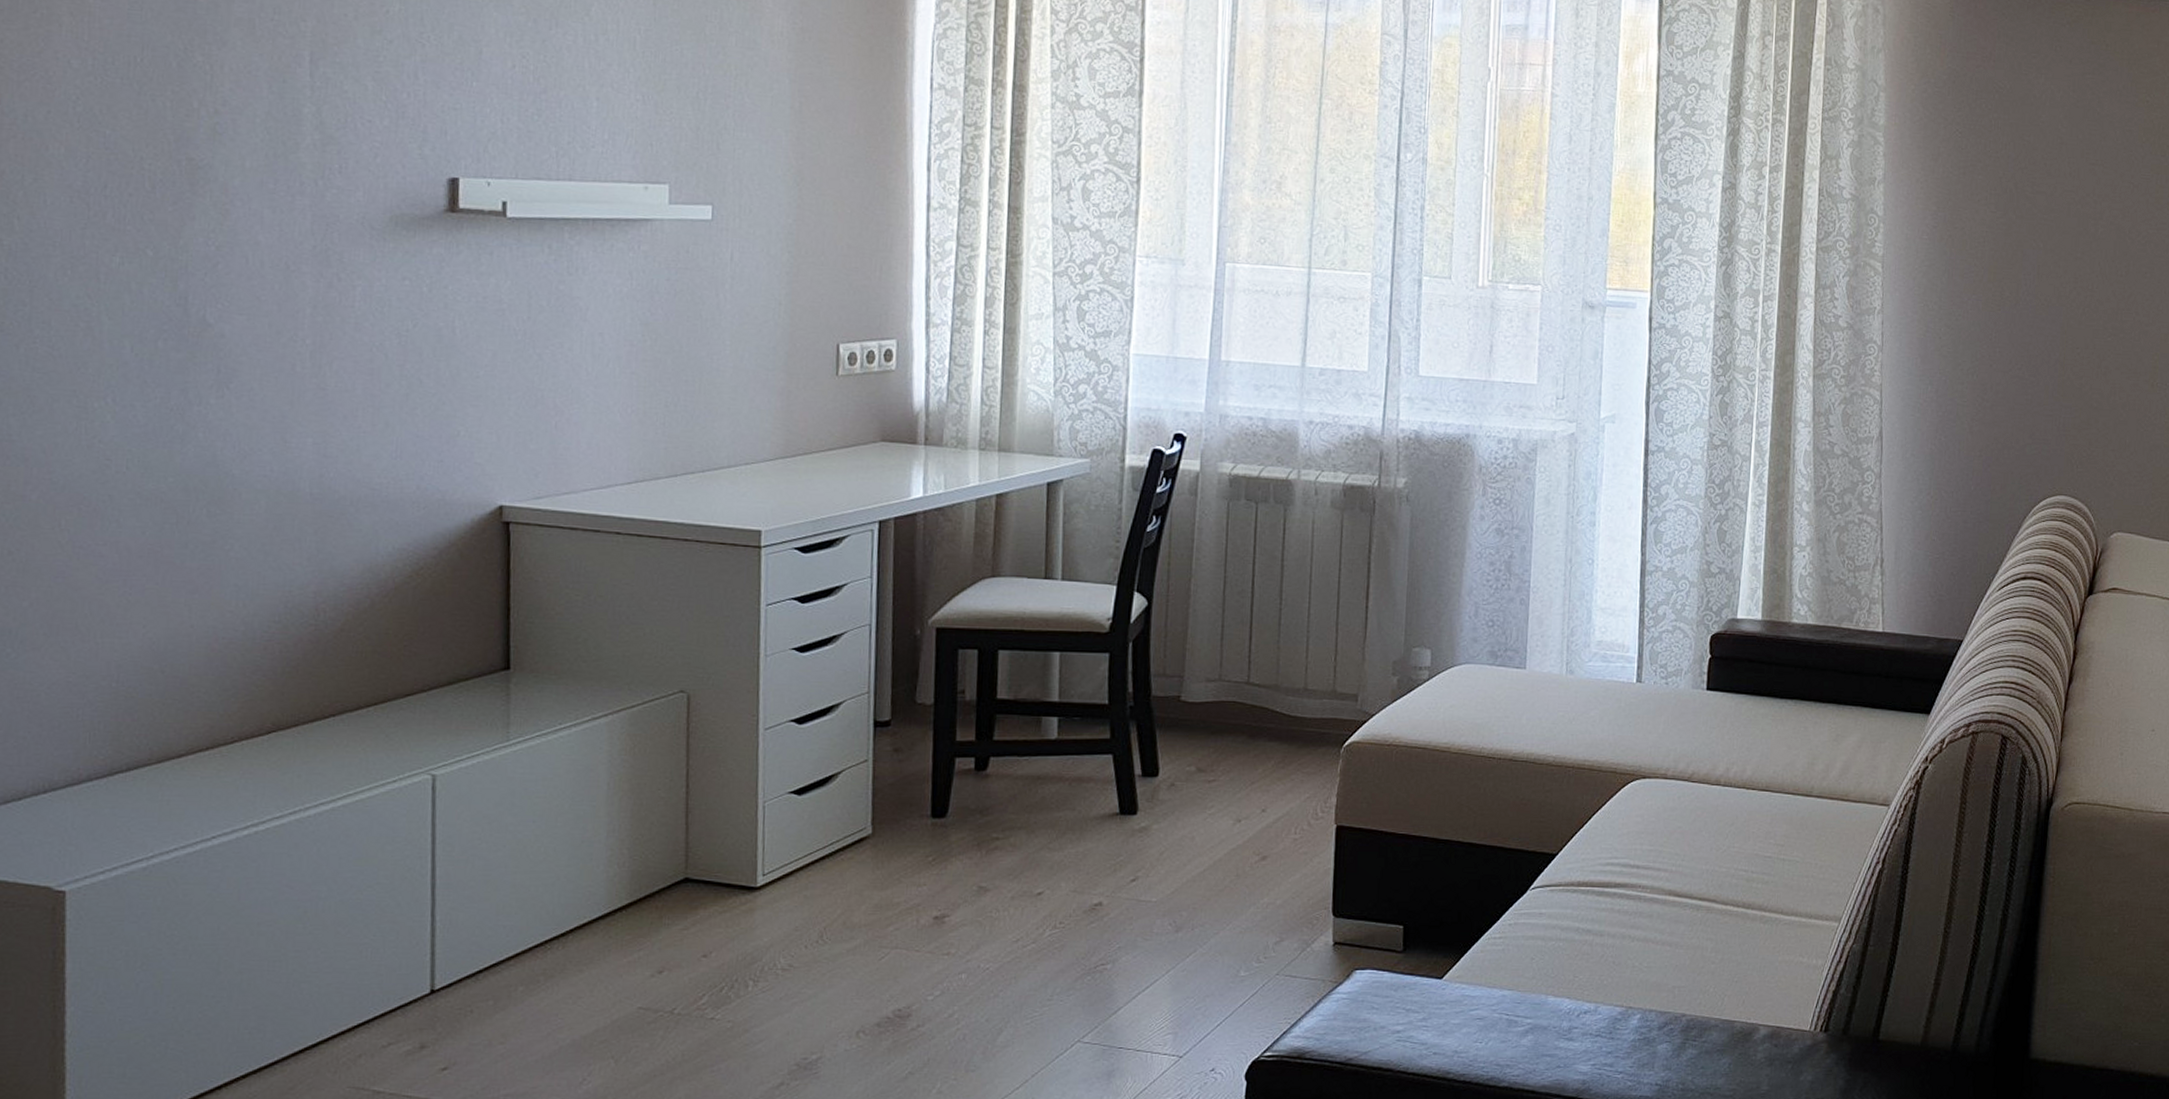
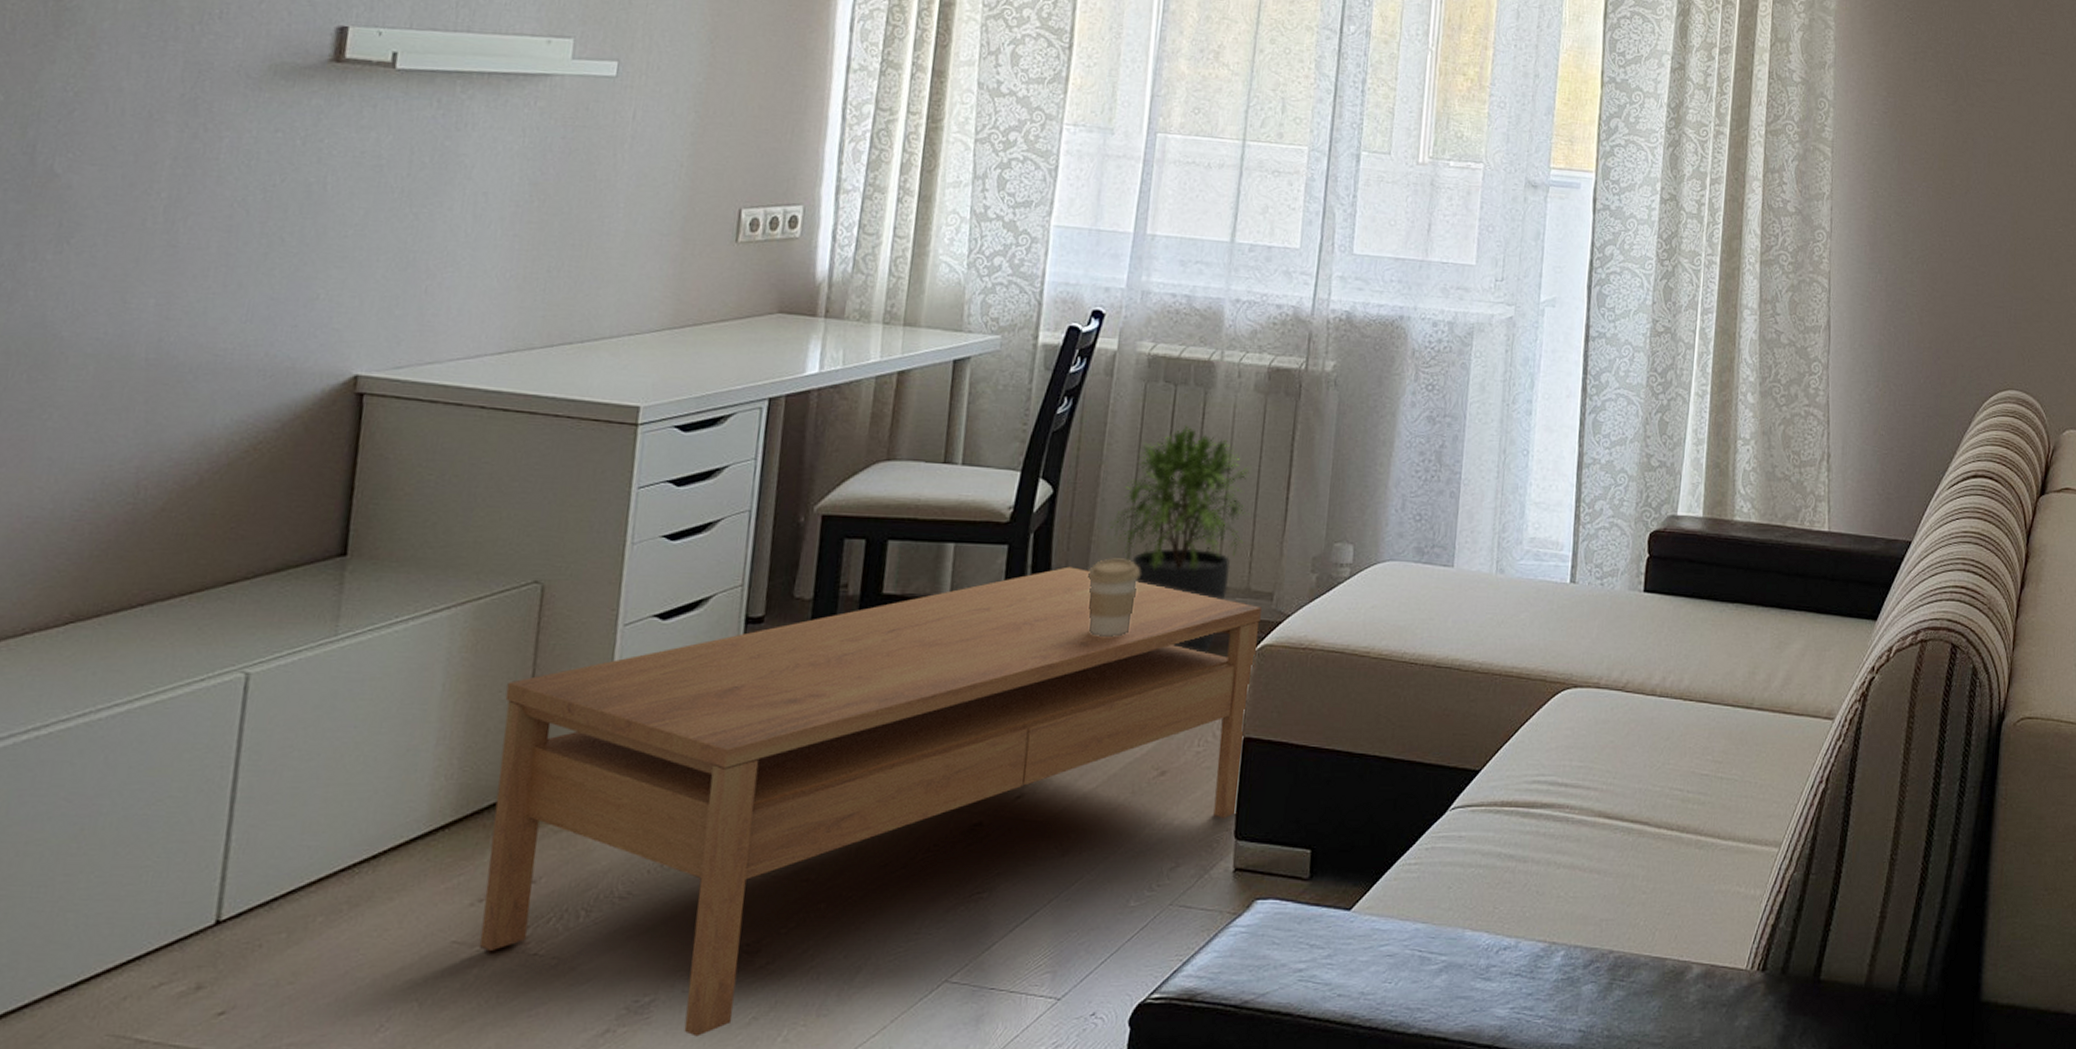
coffee table: none [662,672,1347,1089] -> present [479,566,1262,1037]
coffee cup: none [1185,664,1234,736] -> present [1088,558,1141,637]
potted plant: none [1202,540,1333,750] -> present [1109,425,1251,653]

